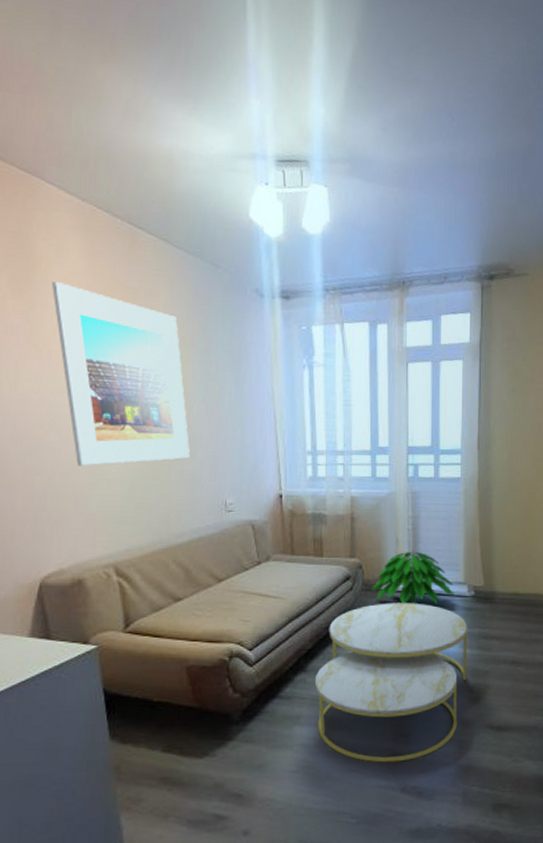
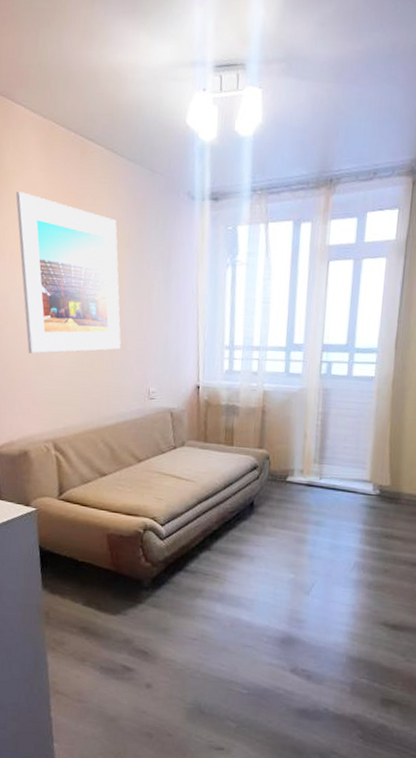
coffee table: present [315,603,467,763] -> none [217,494,369,645]
indoor plant: present [371,549,454,605] -> none [276,445,359,501]

